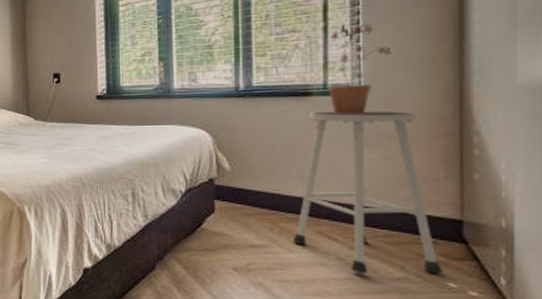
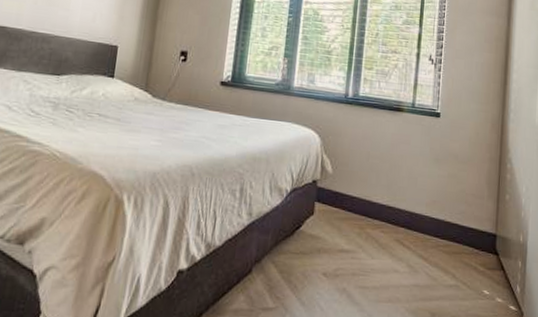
stool: present [292,111,443,275] -> none [375,126,481,282]
potted plant: present [323,23,391,115] -> none [413,56,461,134]

